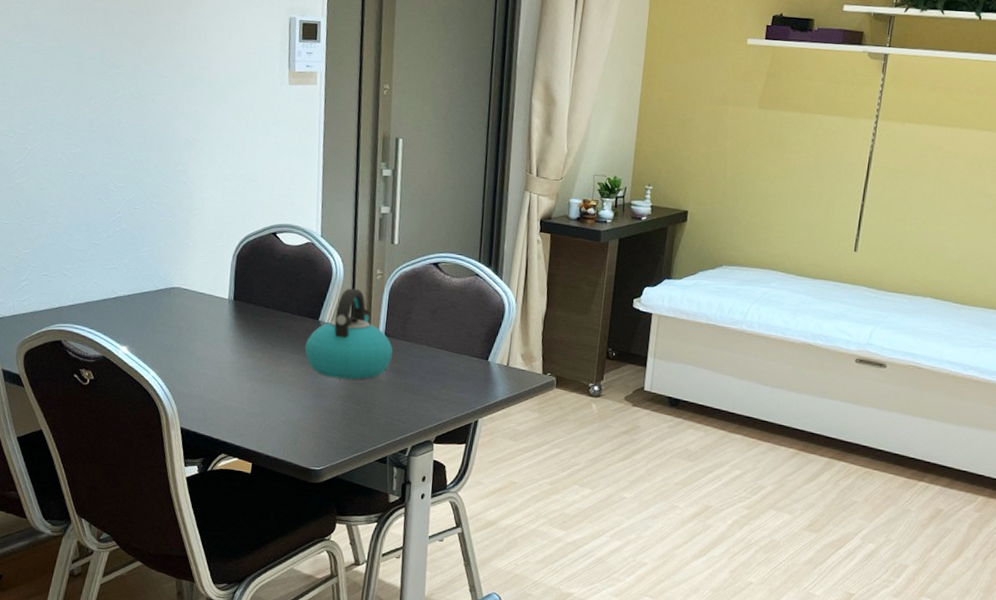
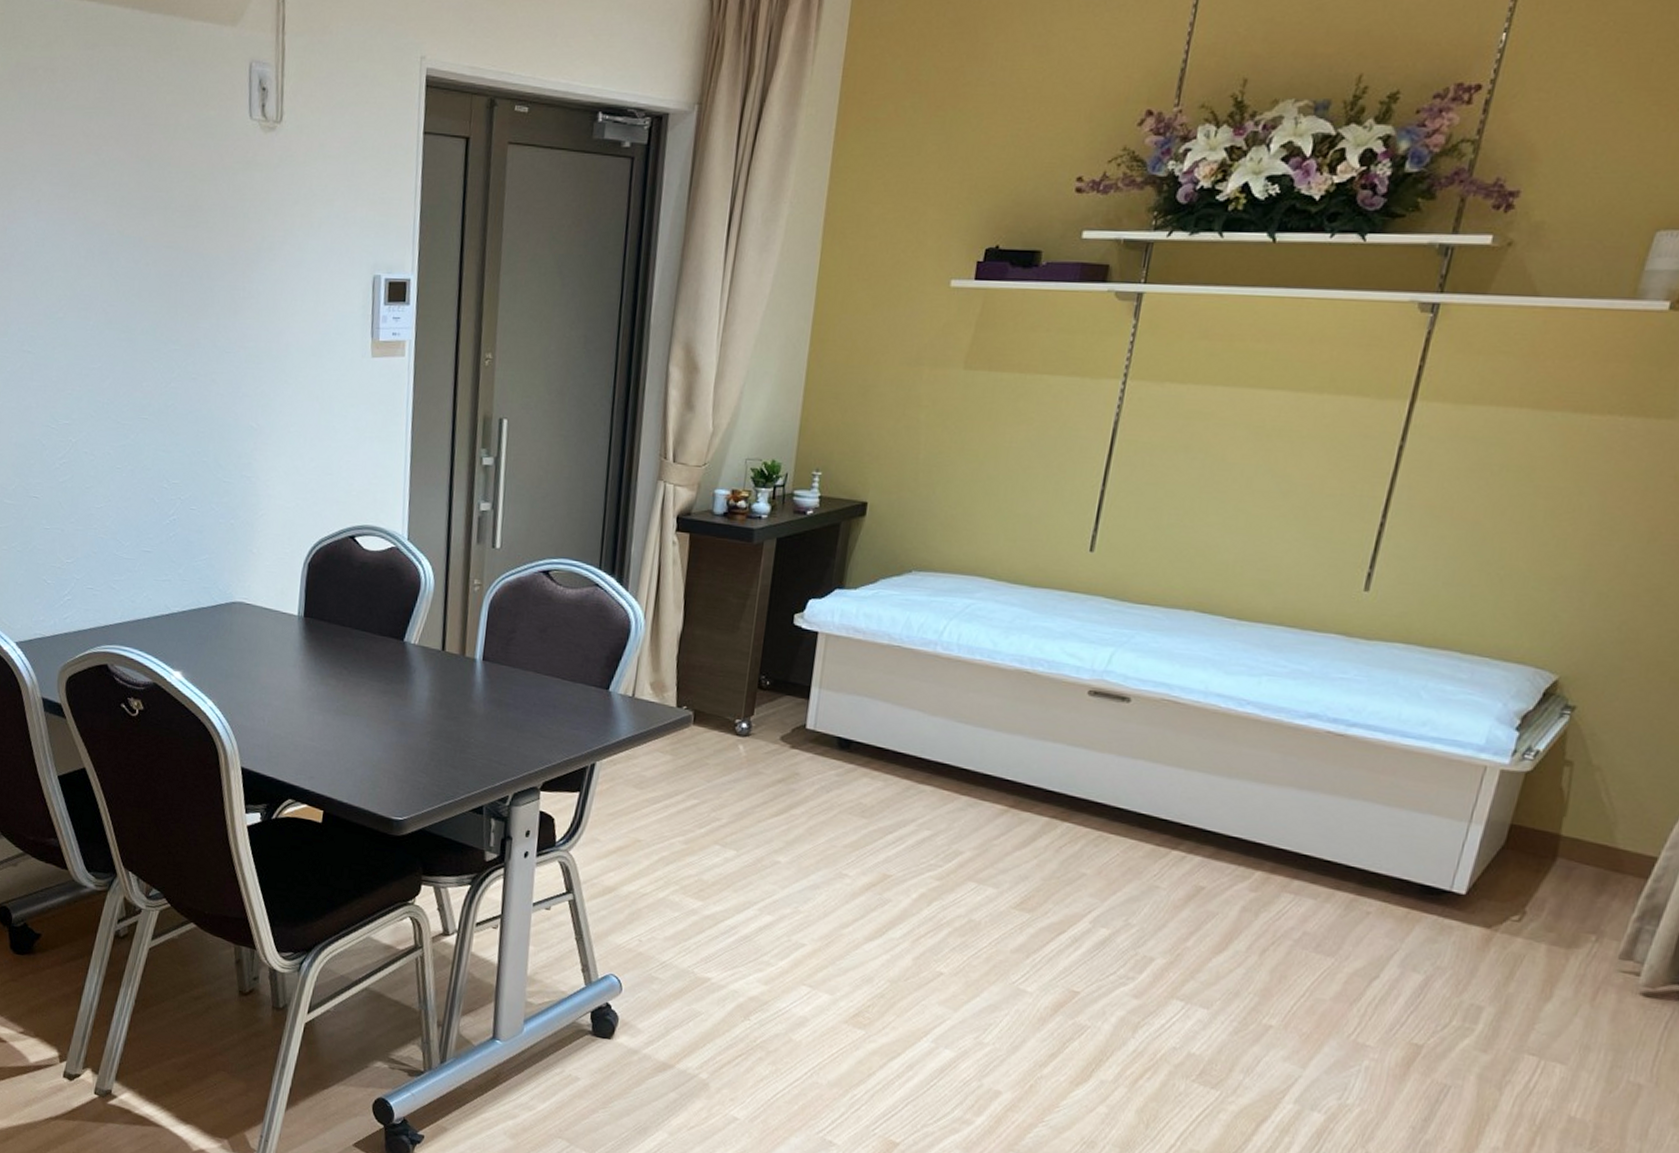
kettle: present [304,288,393,380] -> none [386,601,493,712]

